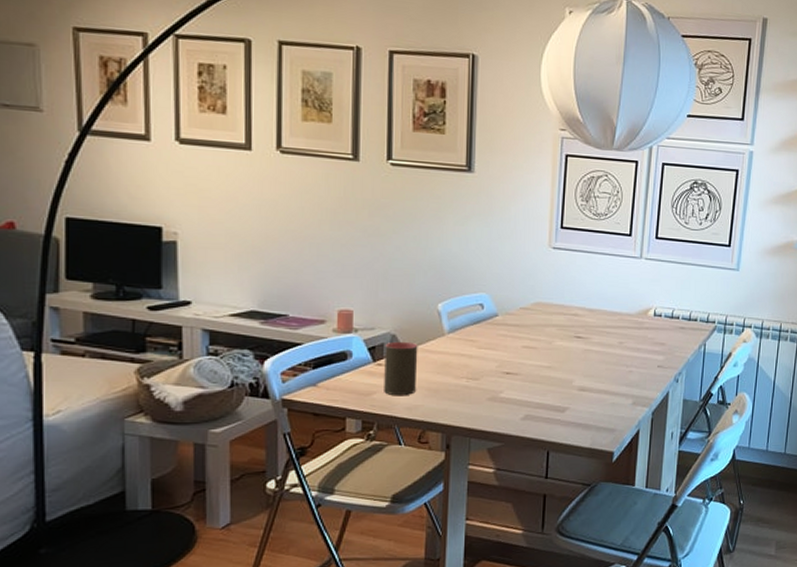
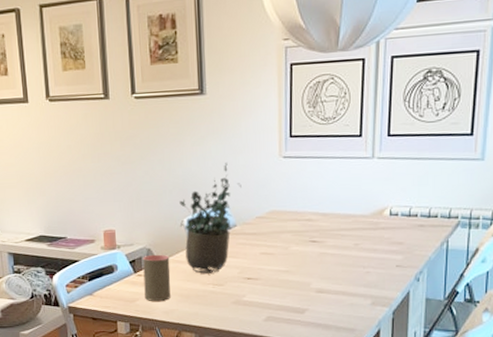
potted plant: none [433,247,506,366] -> present [179,163,242,274]

